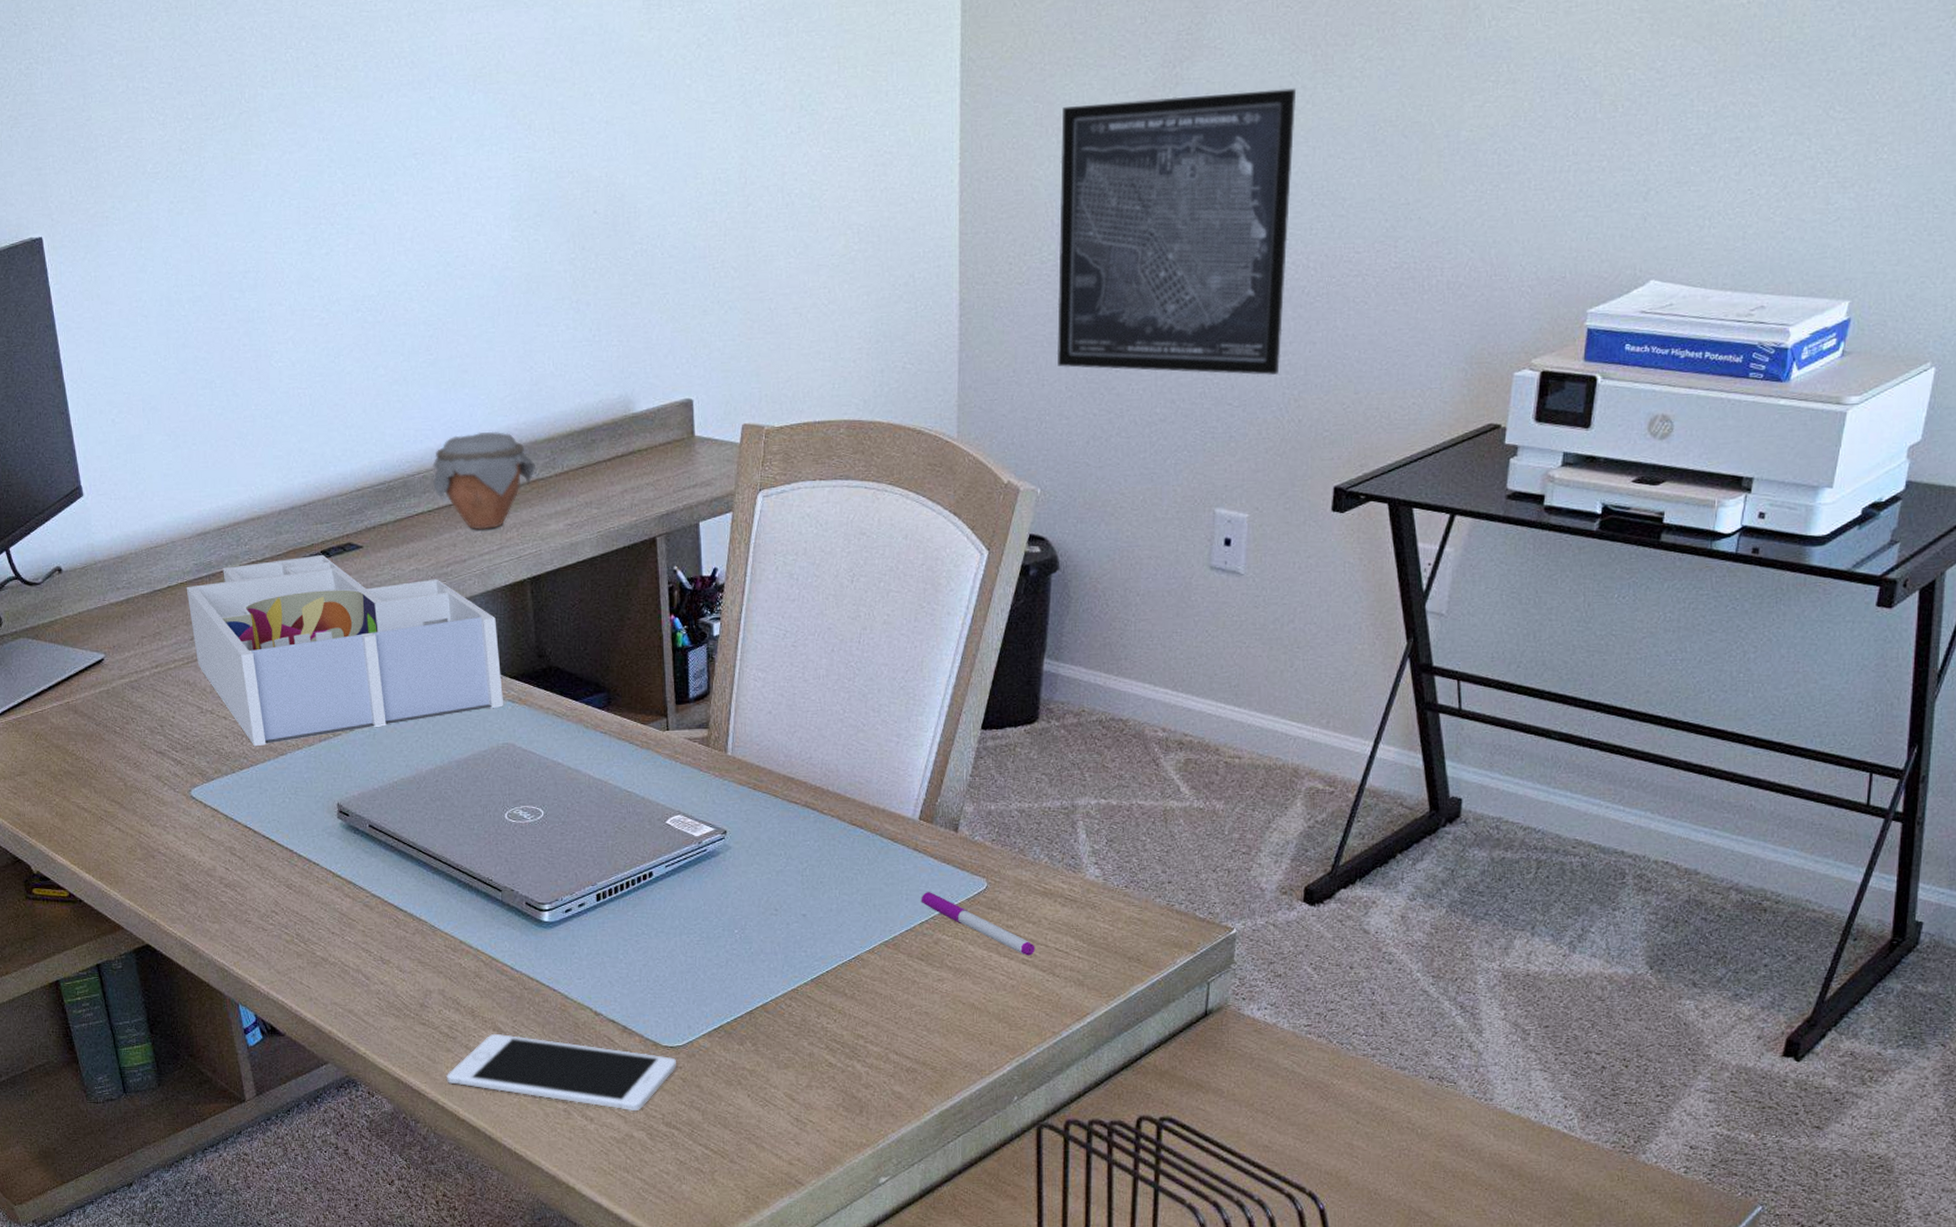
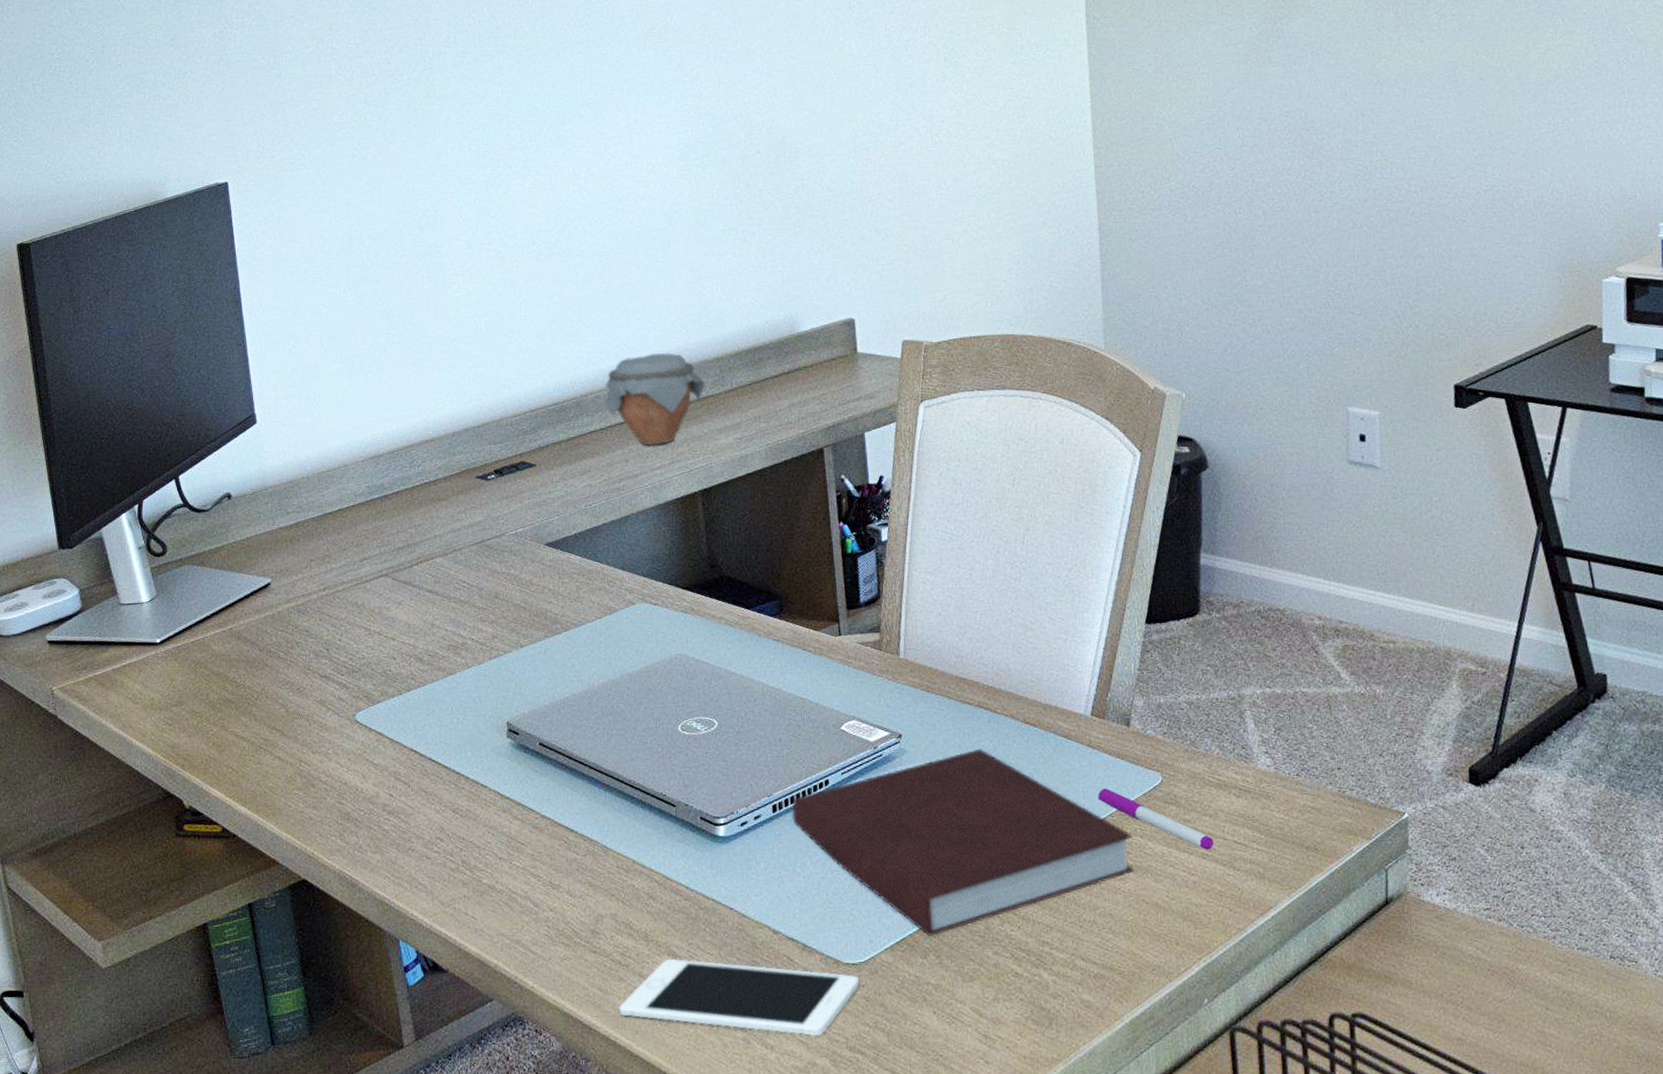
desk organizer: present [186,555,503,747] -> none [357,474,676,667]
notebook: none [616,847,954,1025] -> present [792,748,1135,936]
wall art: present [1056,88,1297,376] -> none [1179,40,1394,286]

